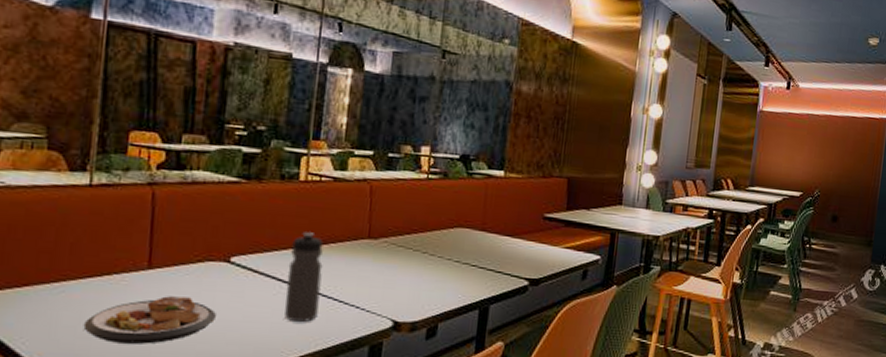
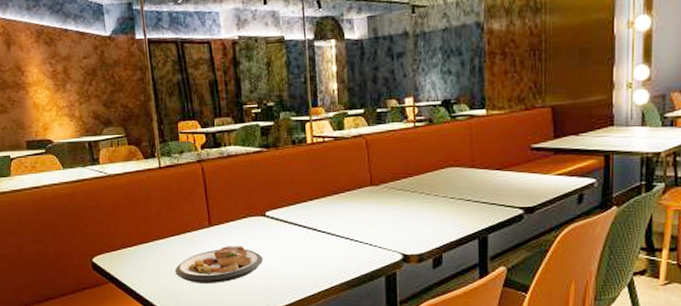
water bottle: present [285,232,324,322] -> none [310,186,340,259]

